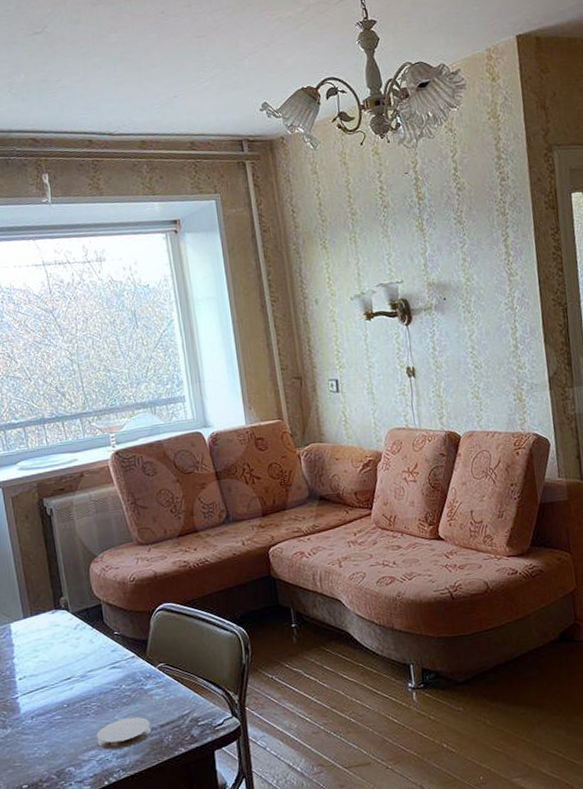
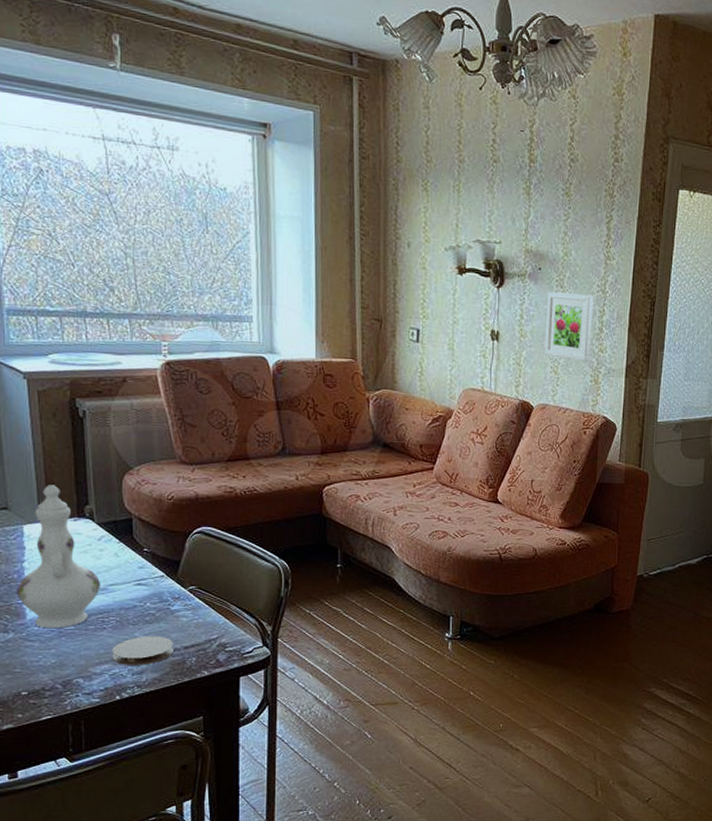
ewer: none [10,582,80,721] -> present [17,485,100,629]
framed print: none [456,314,510,383] -> present [544,291,594,362]

